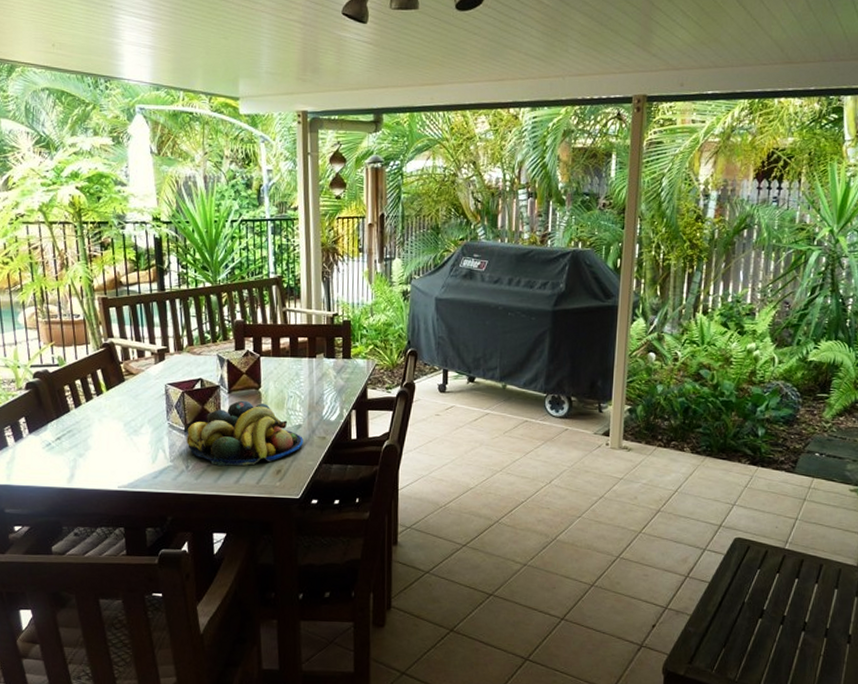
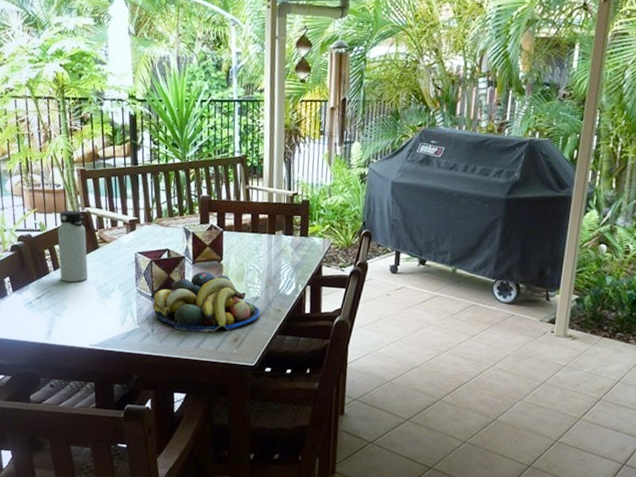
water bottle: none [78,341,114,420] -> present [57,210,88,283]

